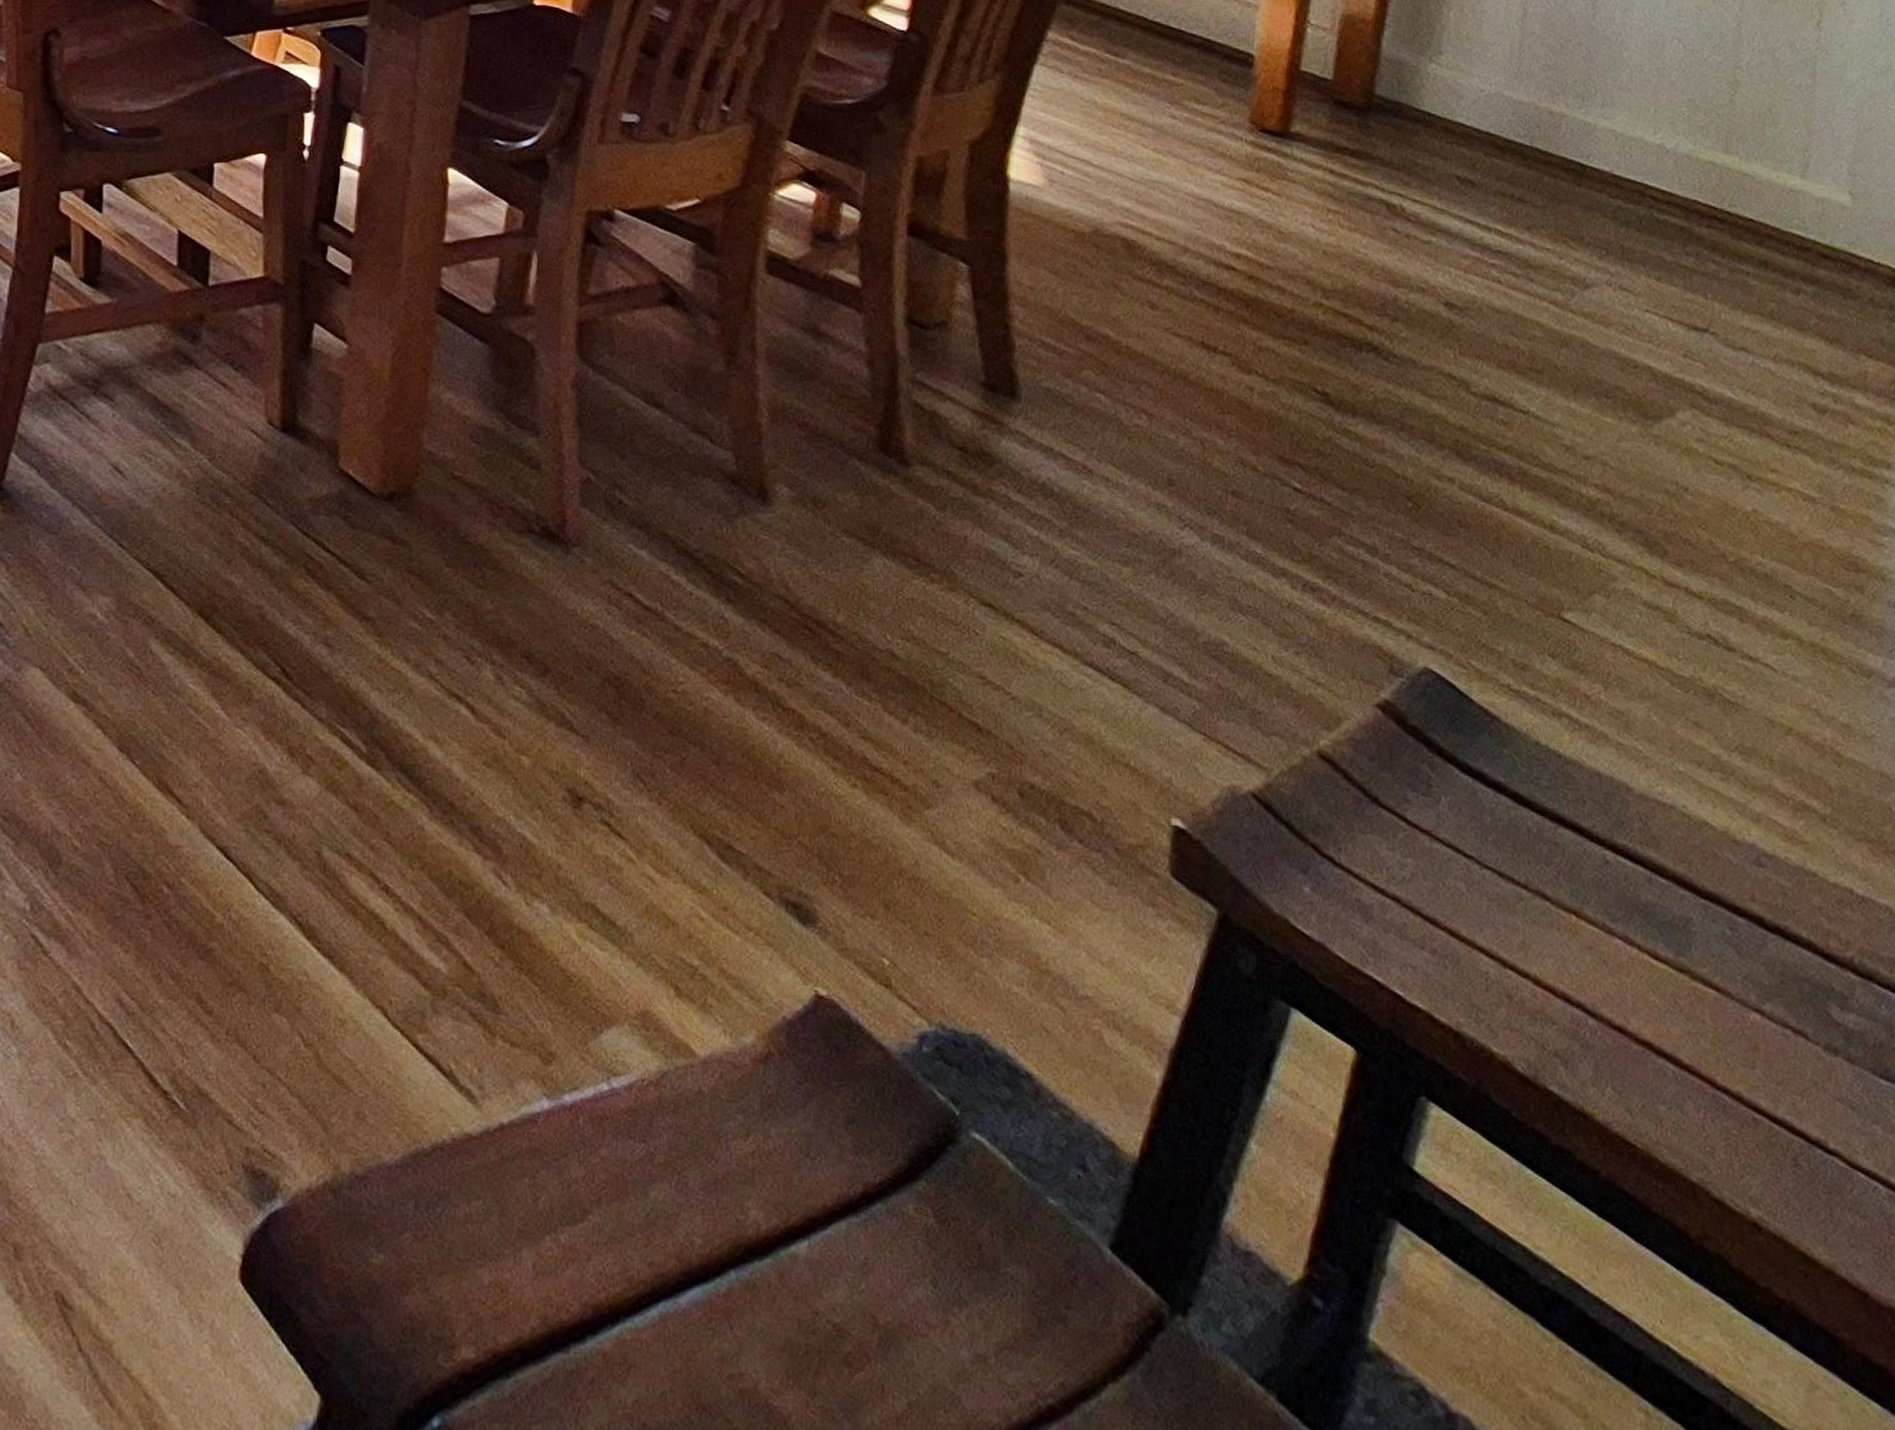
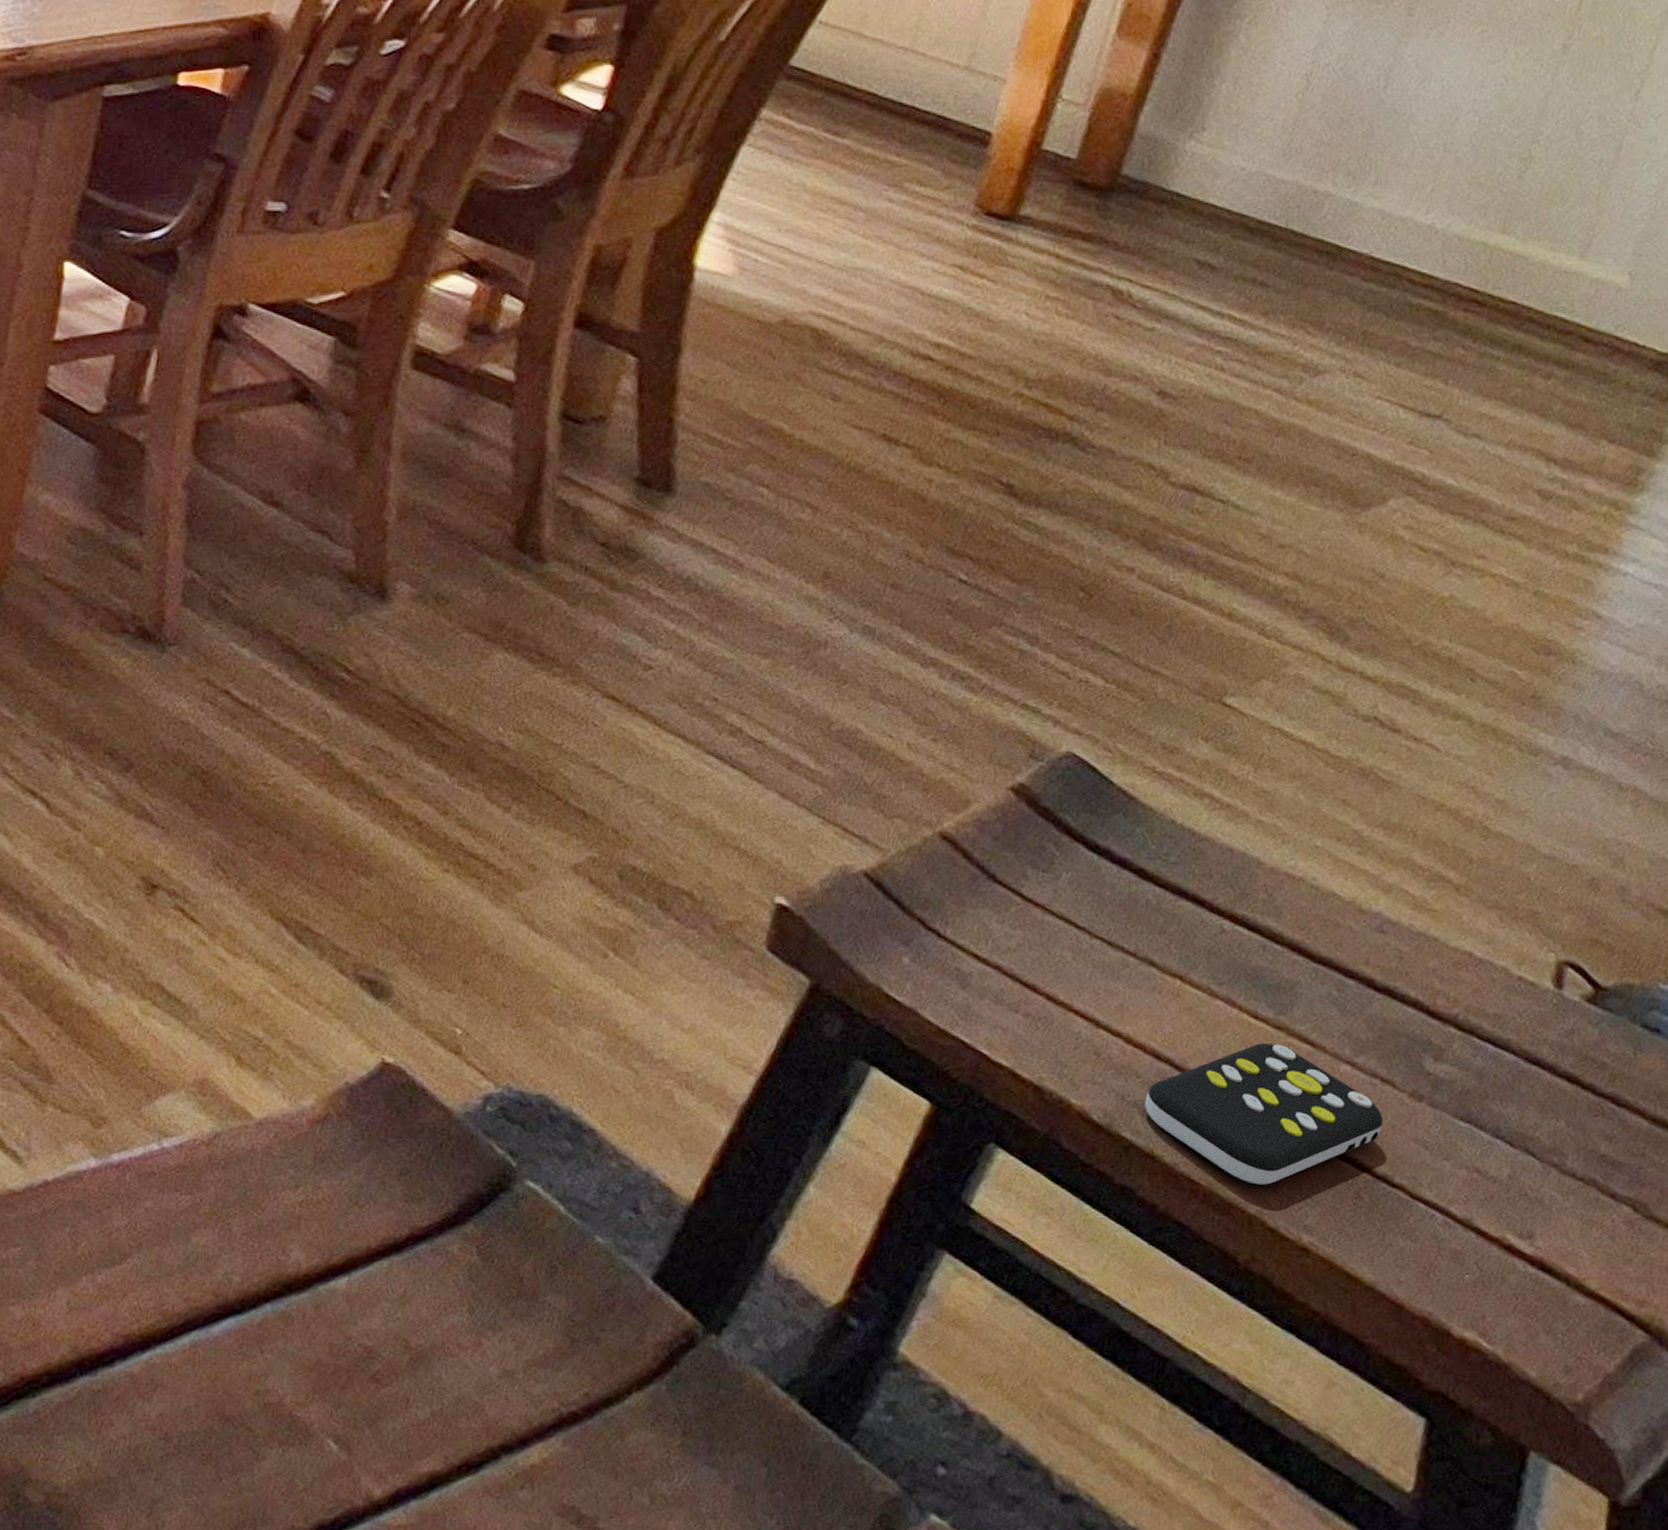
remote control: none [1565,986,1804,1149] -> present [1144,1042,1383,1185]

